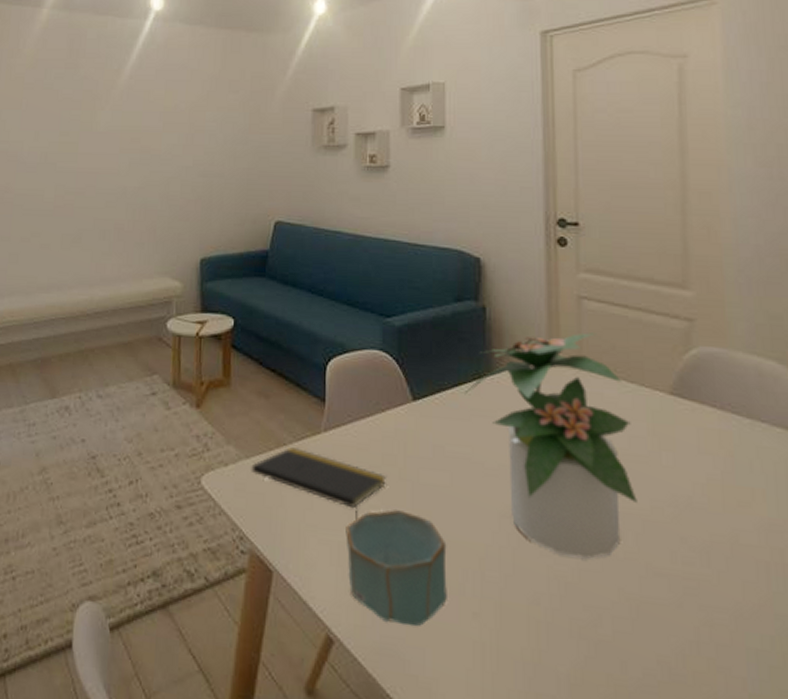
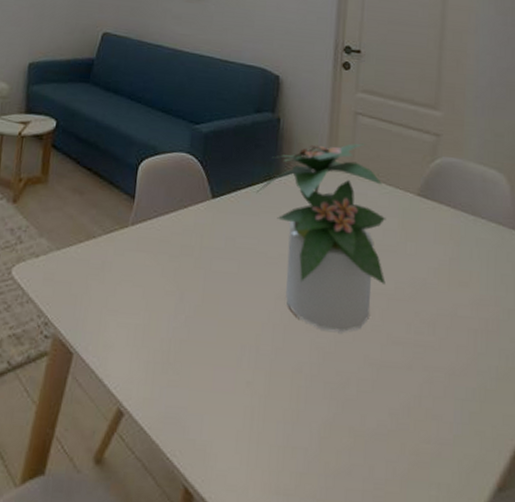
notepad: present [251,447,386,521] -> none [60,240,183,305]
bowl: present [346,510,447,627] -> none [141,295,230,397]

